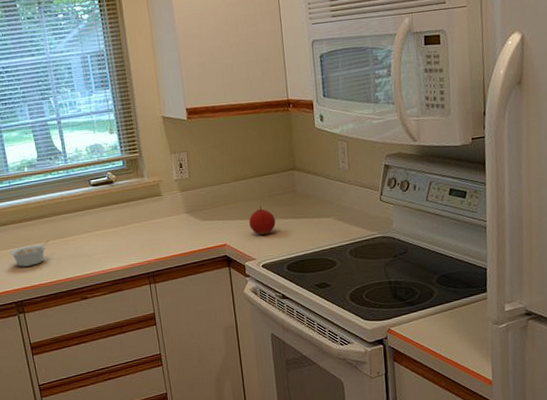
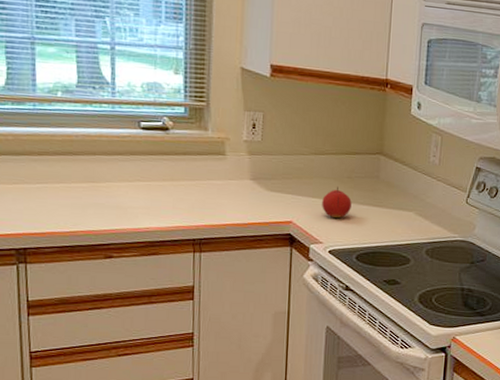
legume: present [10,240,50,267] -> none [20,182,76,209]

